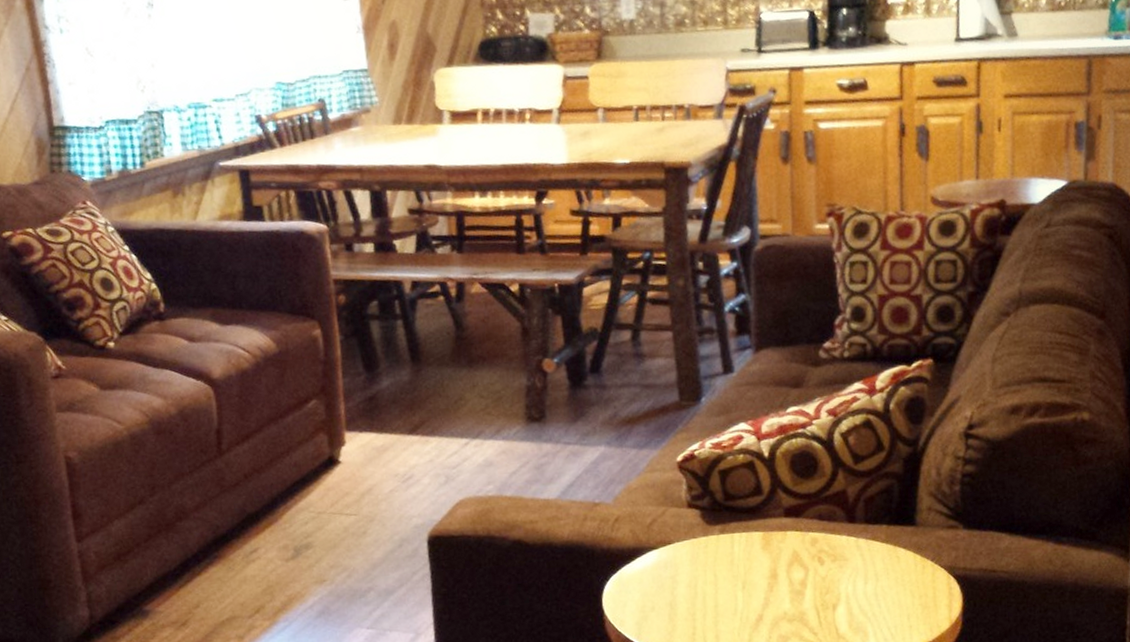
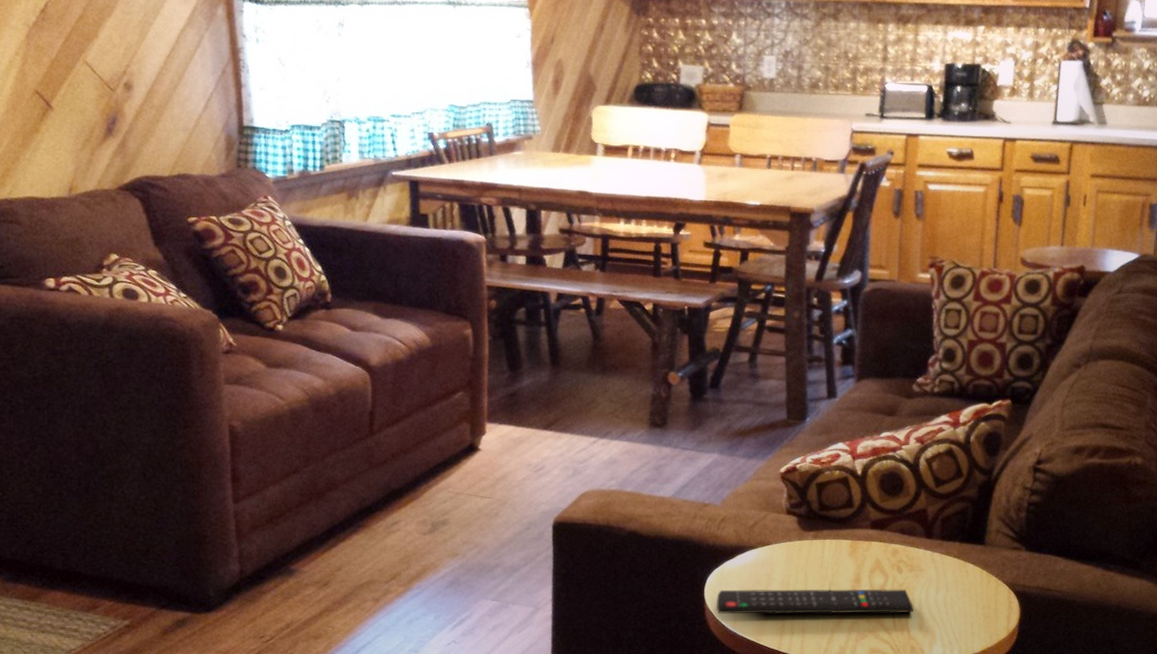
remote control: none [616,582,841,625] -> present [716,588,914,615]

